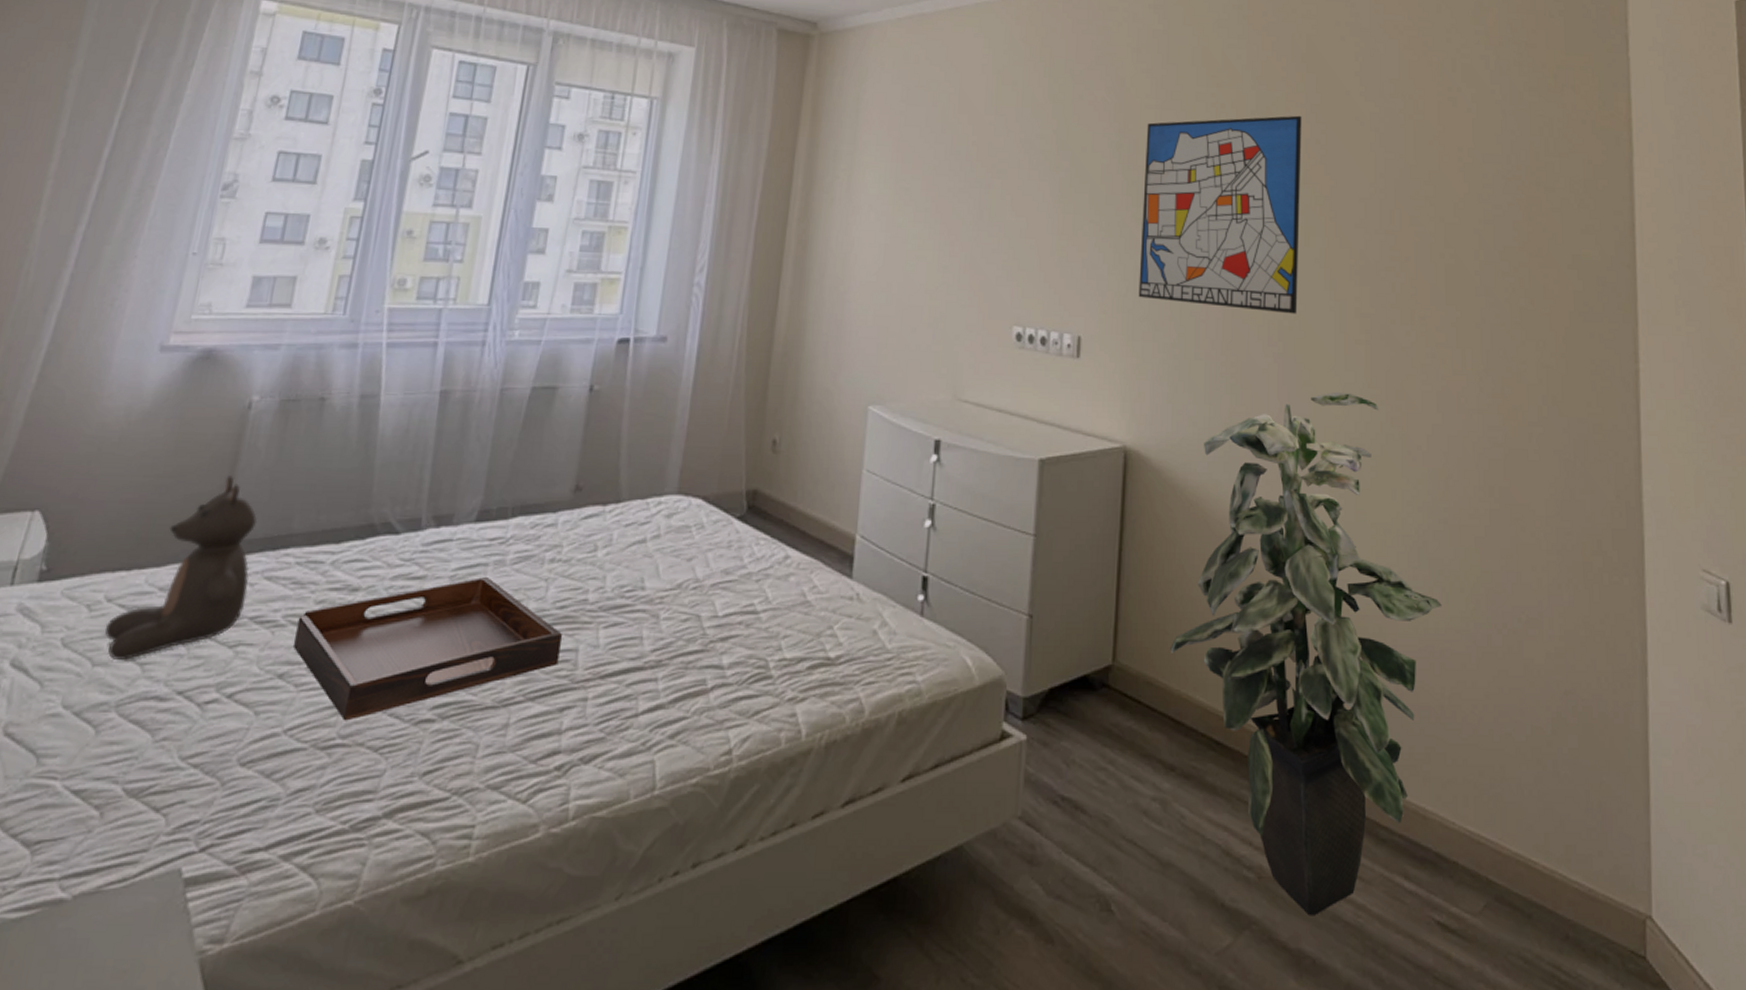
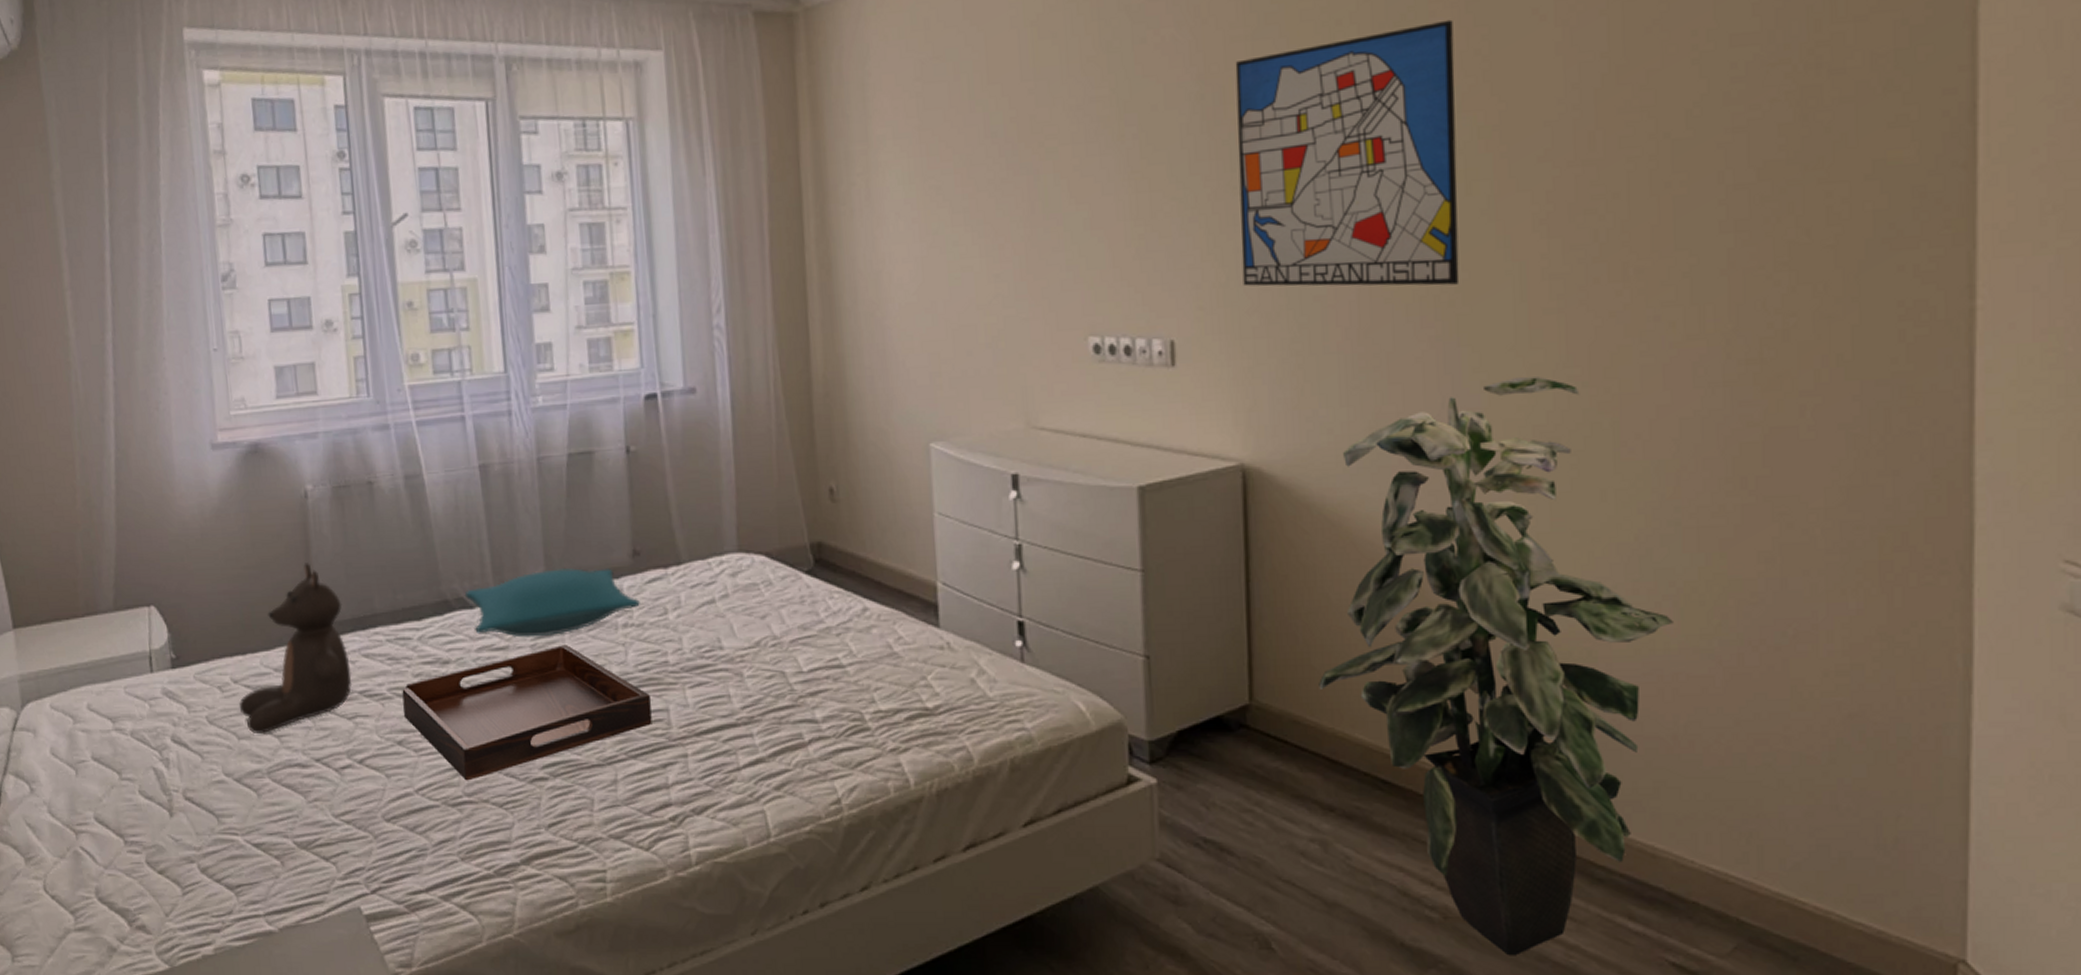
pillow: none [393,499,572,568] -> present [464,568,640,638]

